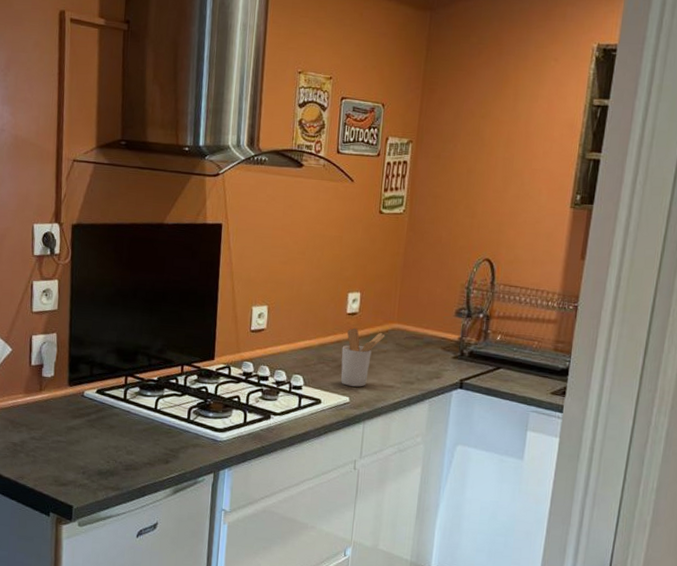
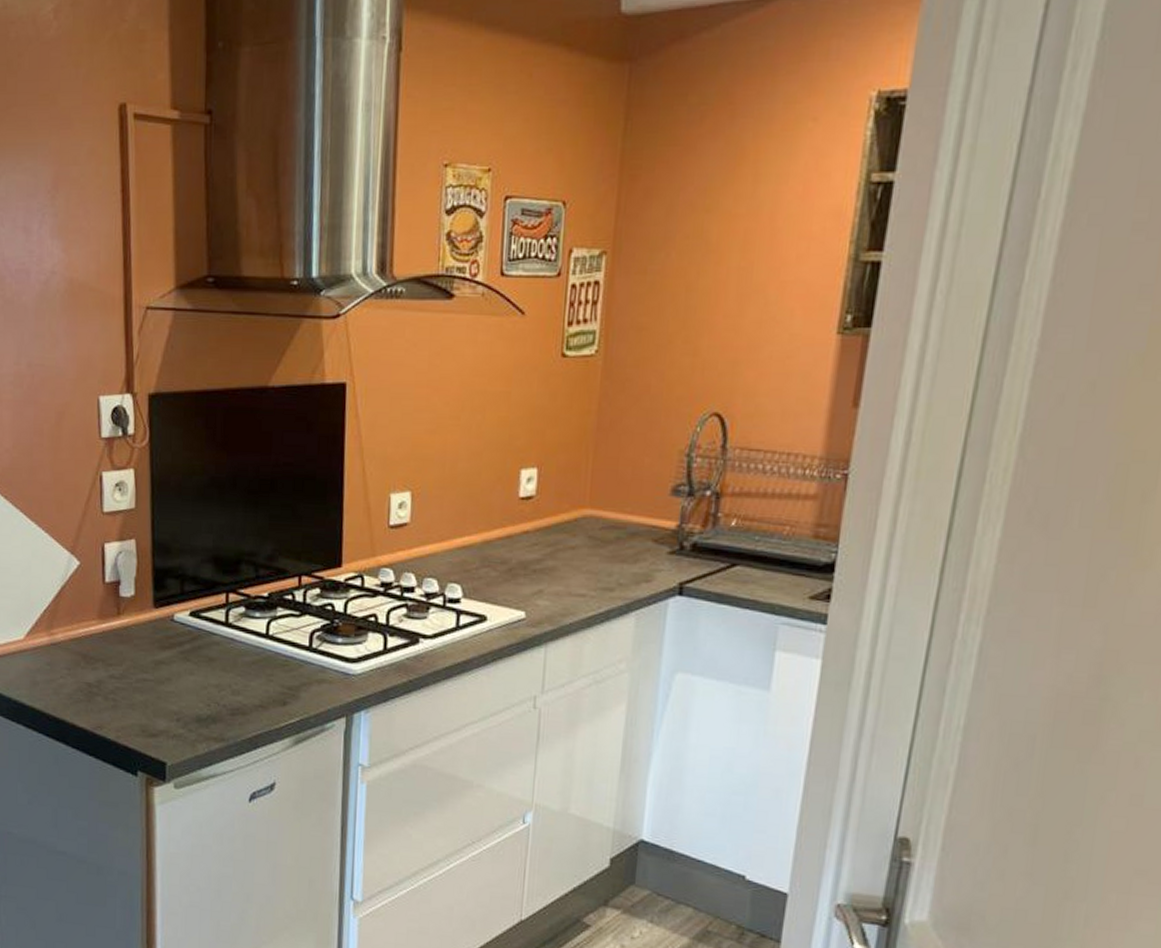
utensil holder: present [341,327,385,387] -> none [513,516,573,597]

